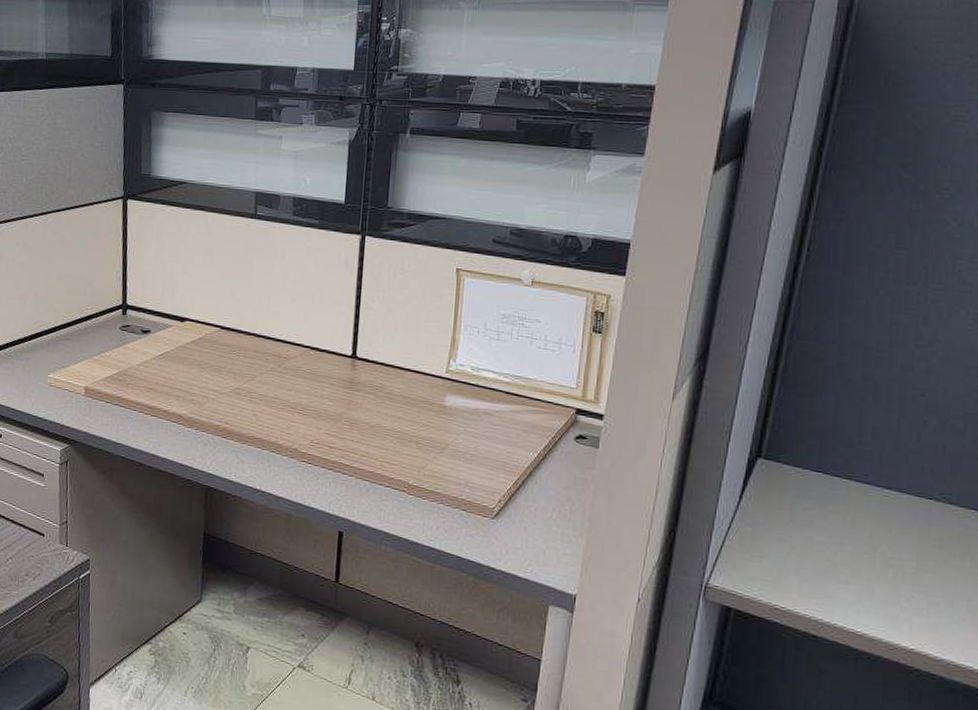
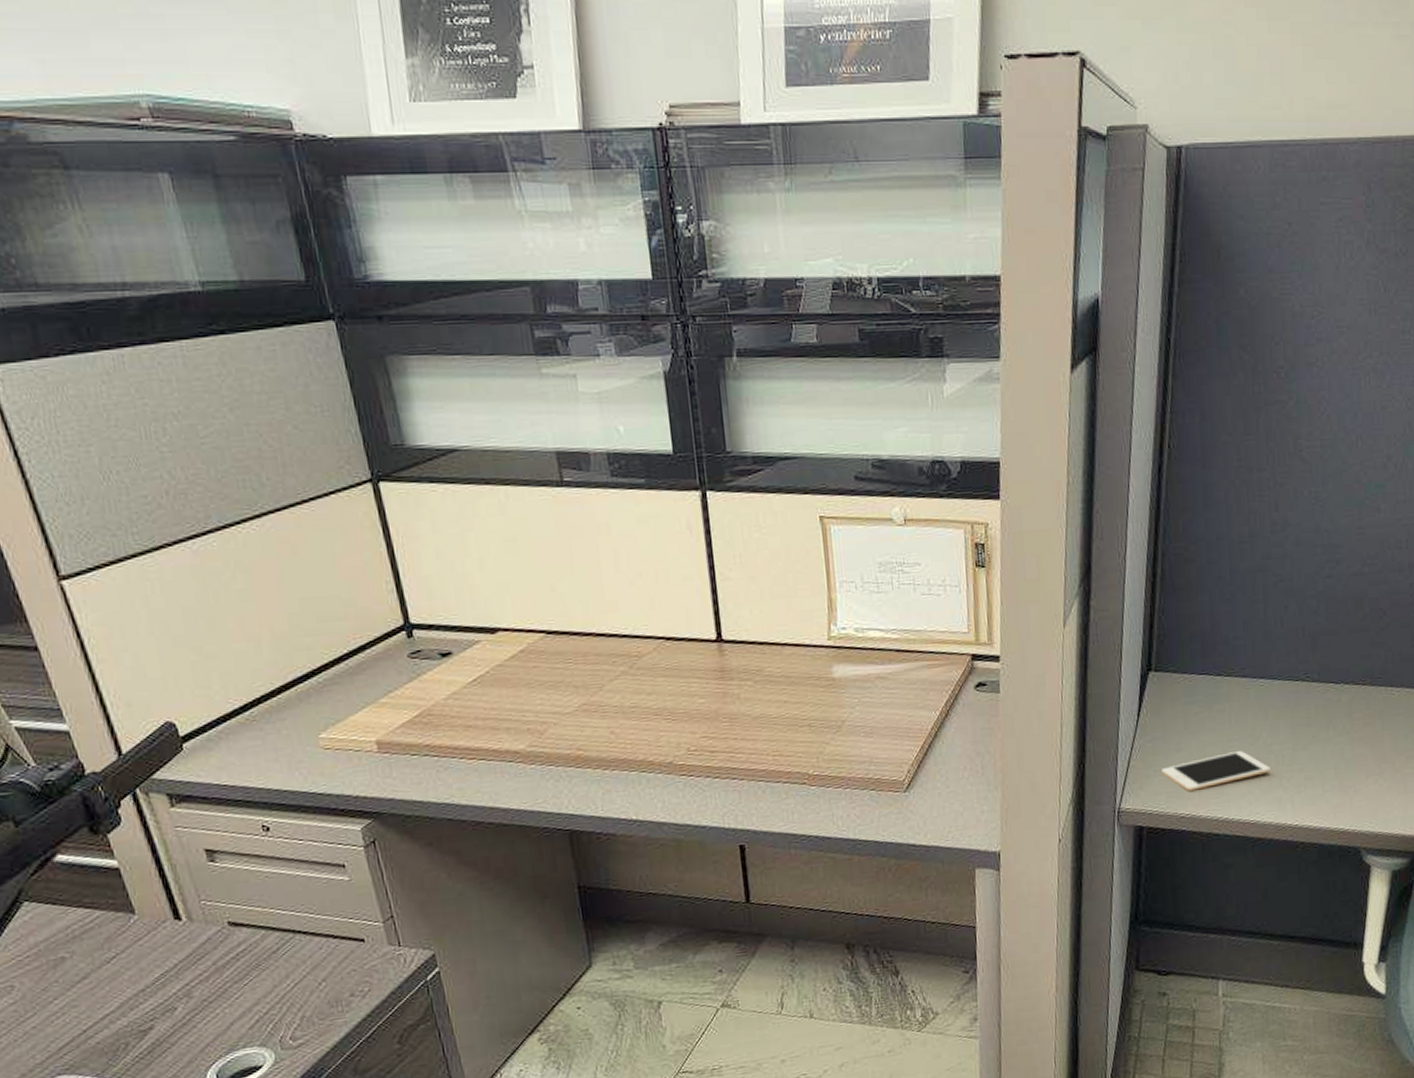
cell phone: none [758,554,887,587] -> present [1161,751,1270,791]

